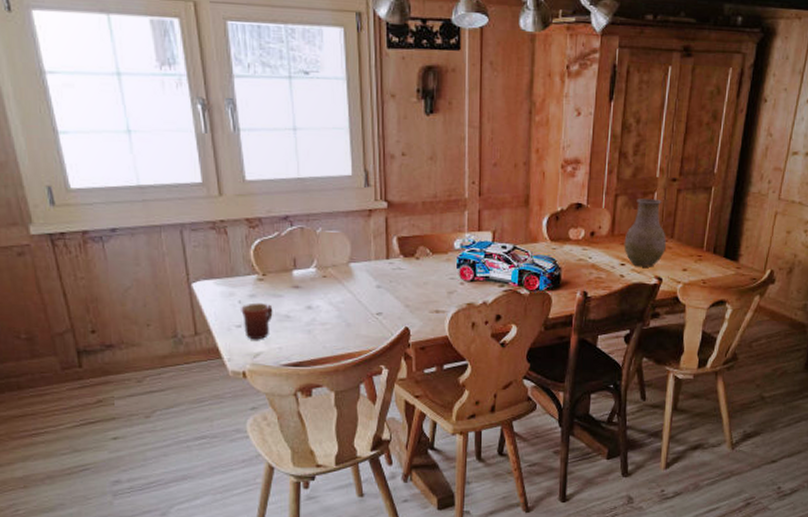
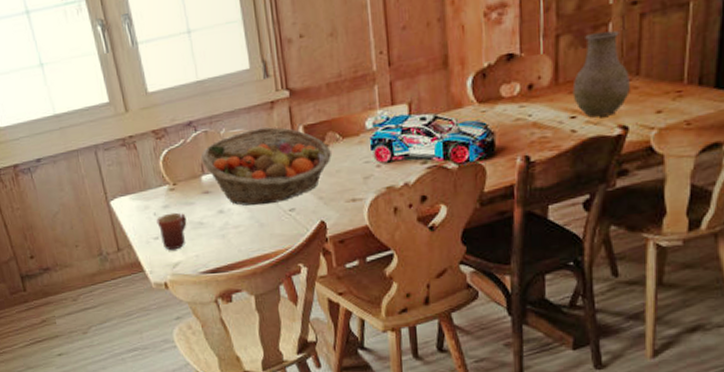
fruit basket: none [294,233,421,306] -> present [200,127,331,206]

